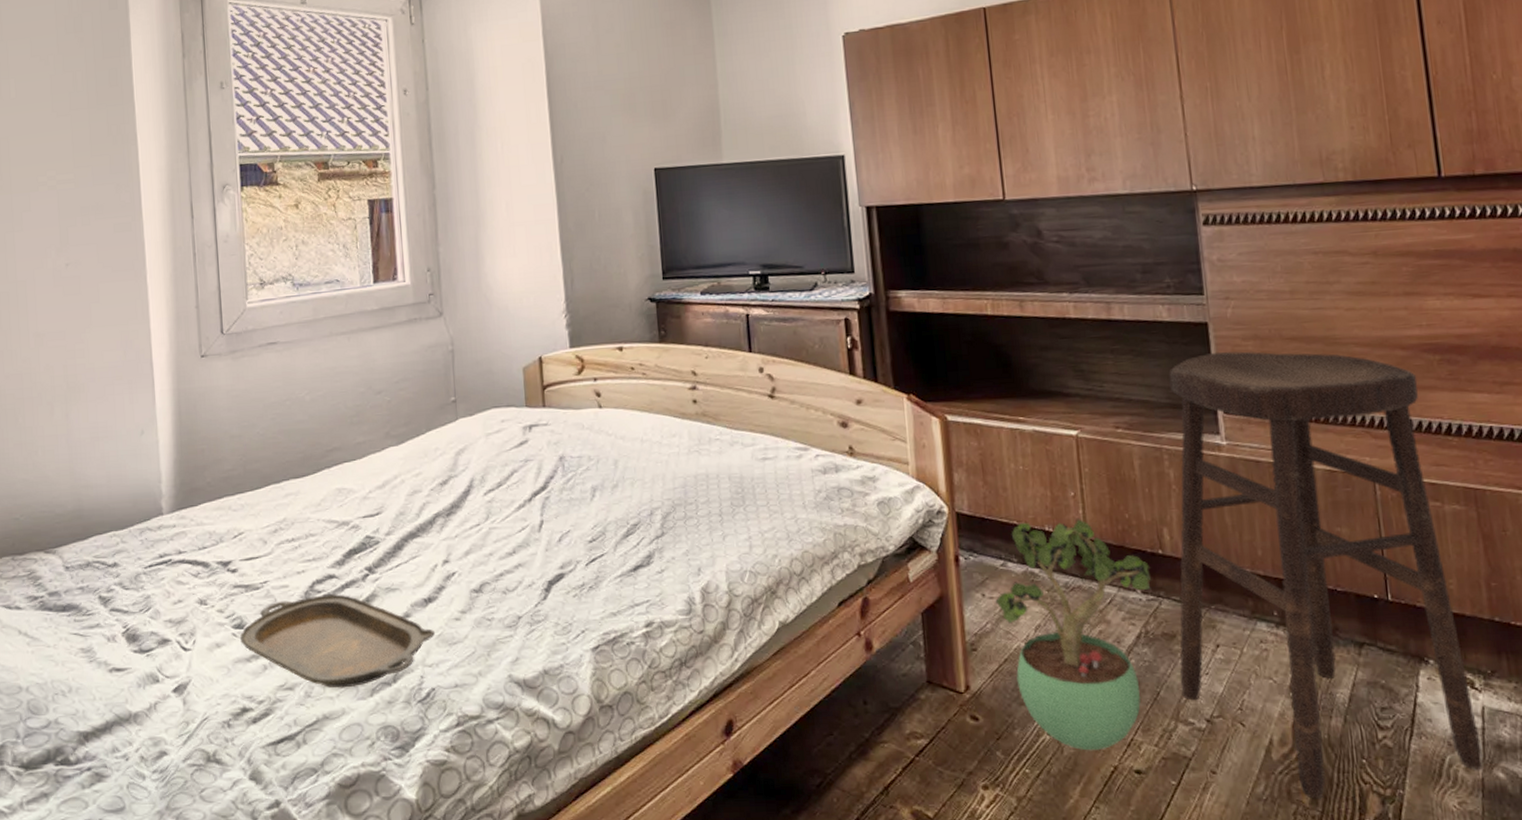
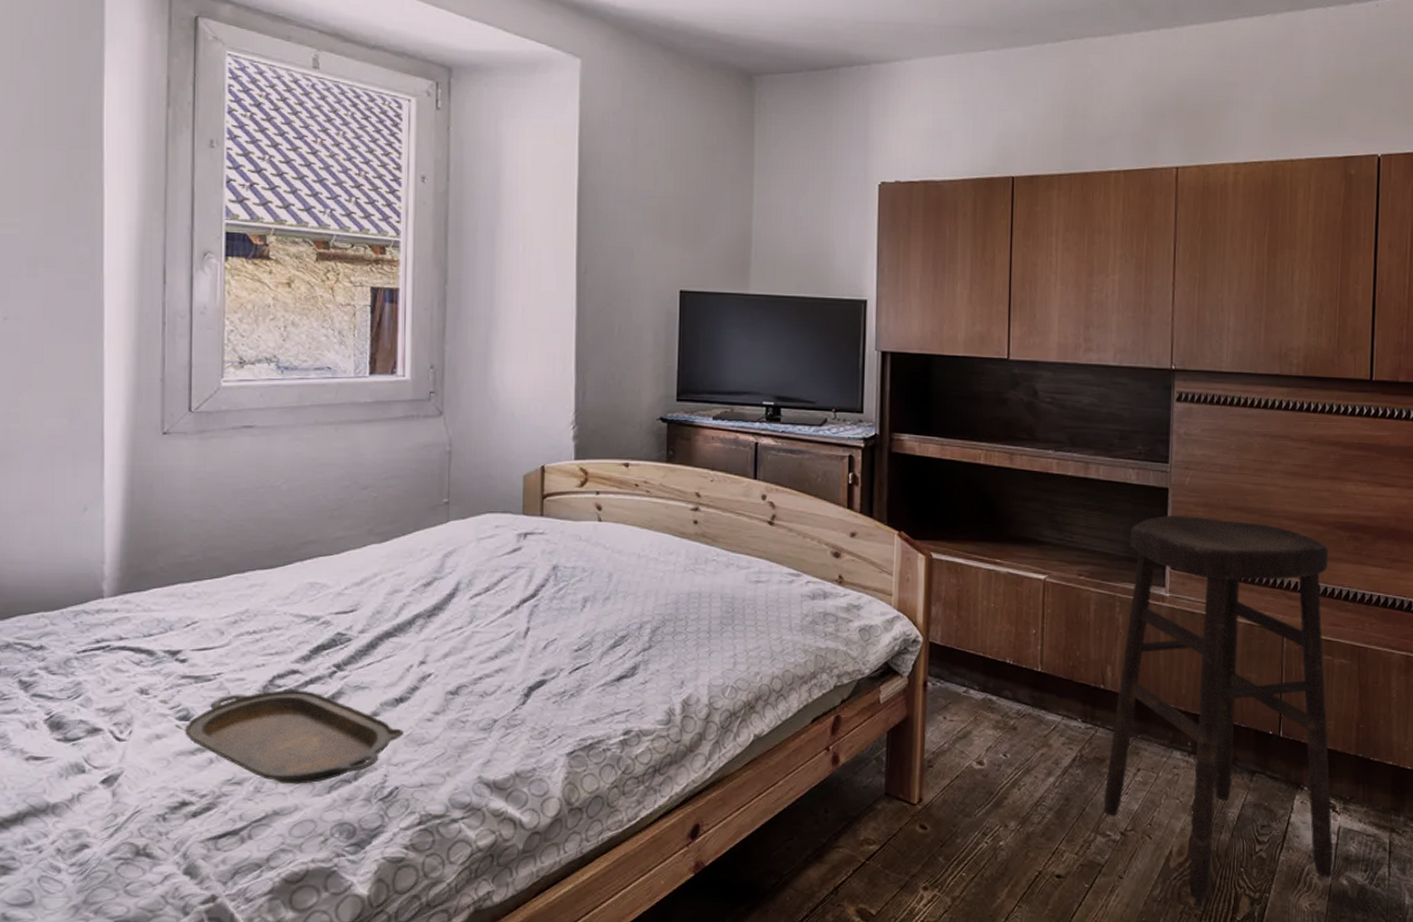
potted plant: present [995,517,1152,751] -> none [954,653,1092,858]

